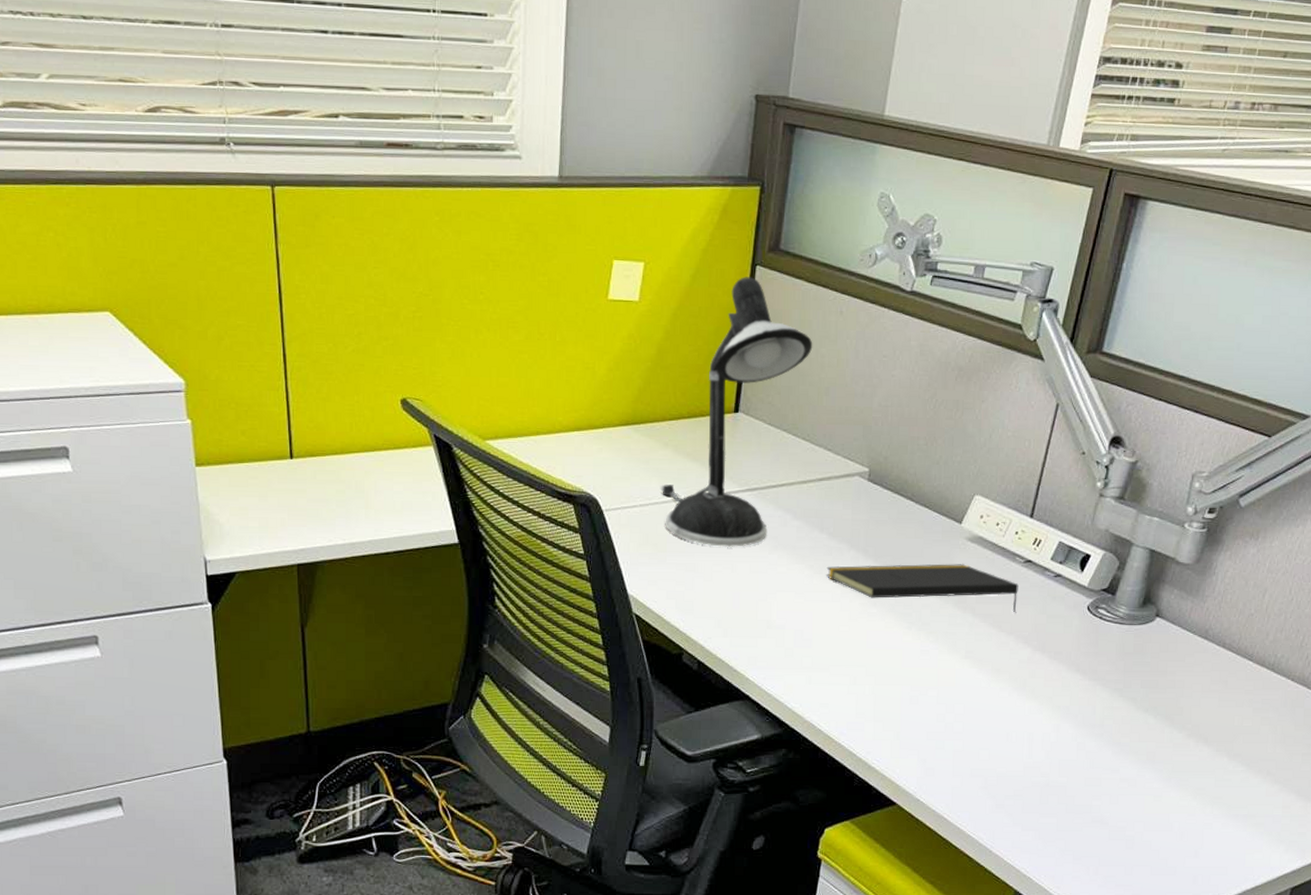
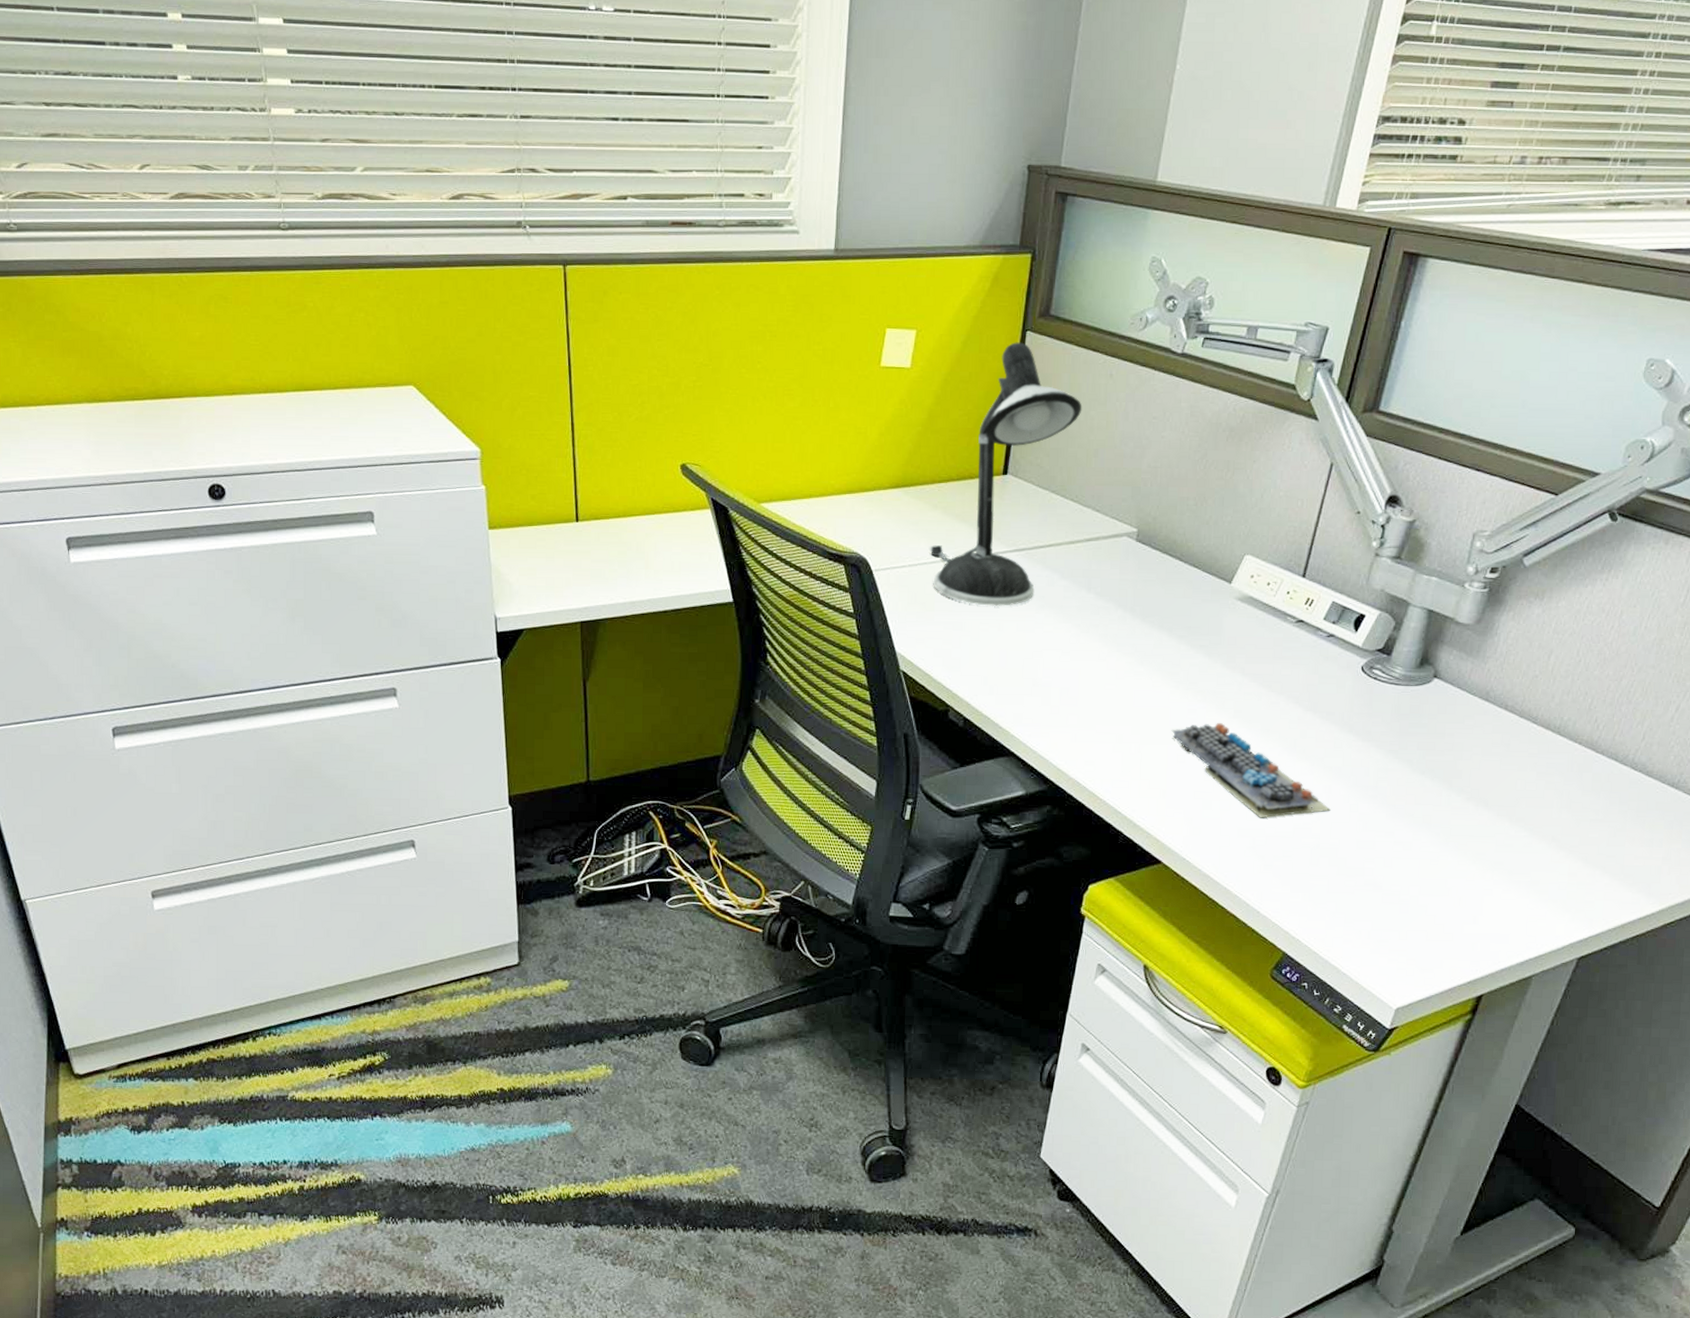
notepad: present [826,564,1019,613] -> none [1093,623,1290,673]
keyboard: none [904,664,1059,758] -> present [1171,723,1331,818]

